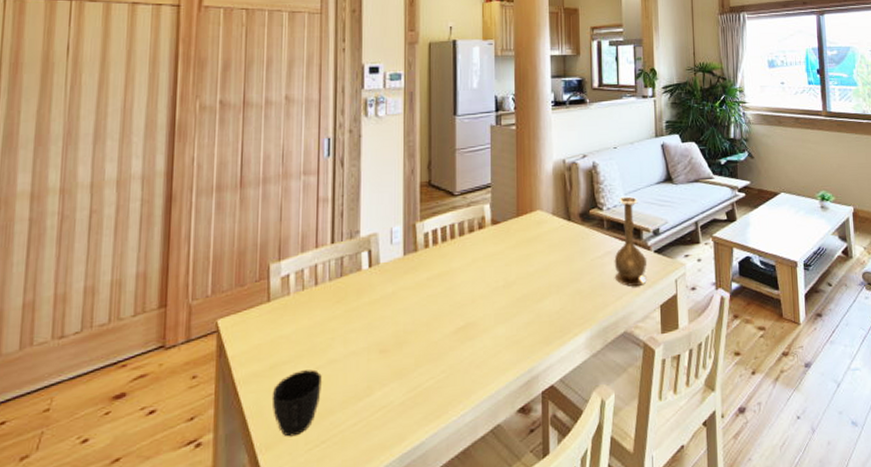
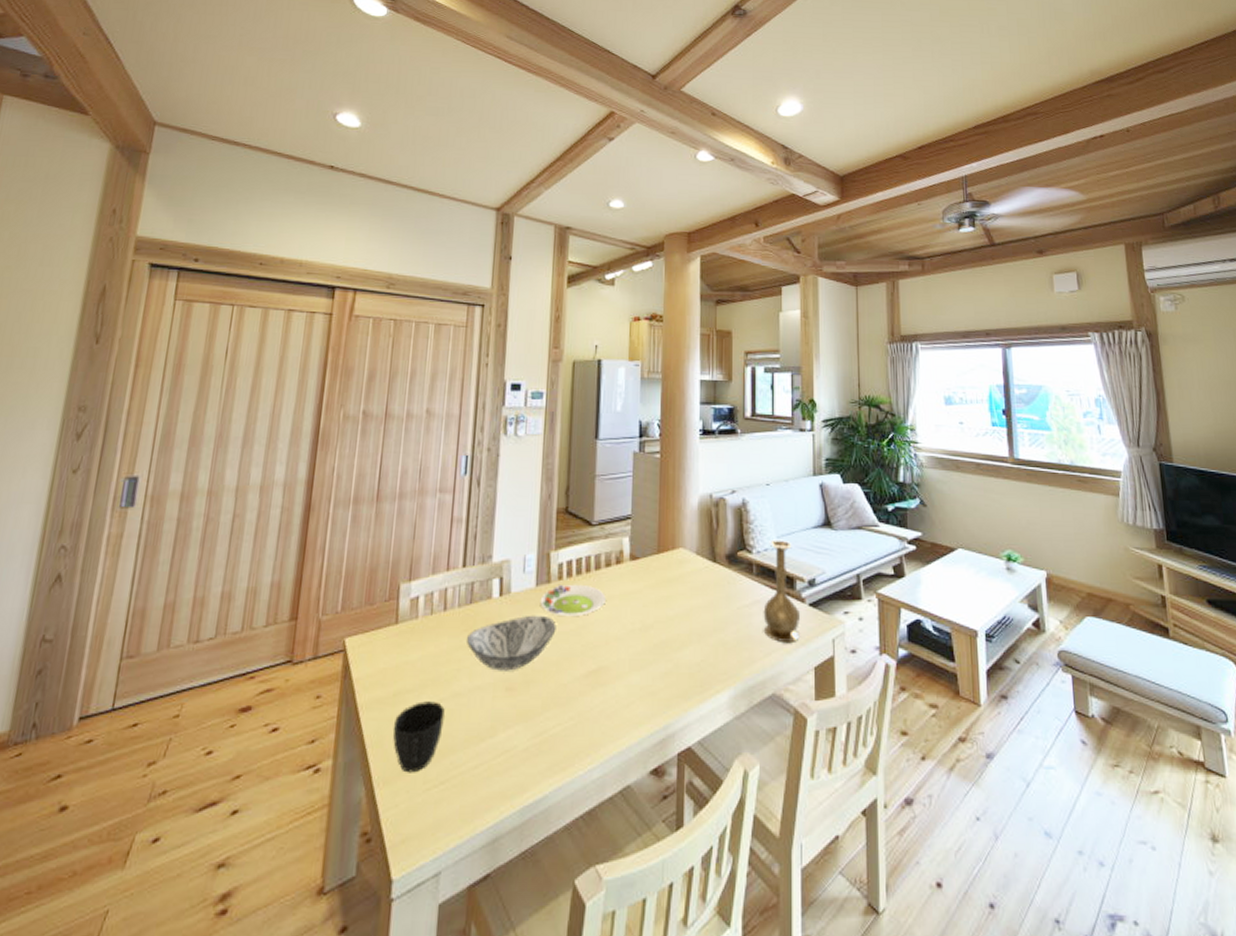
decorative bowl: none [338,281,425,336] -> present [466,615,556,671]
salad plate: none [408,250,470,280] -> present [540,584,606,616]

